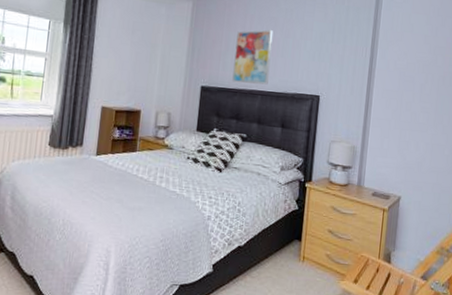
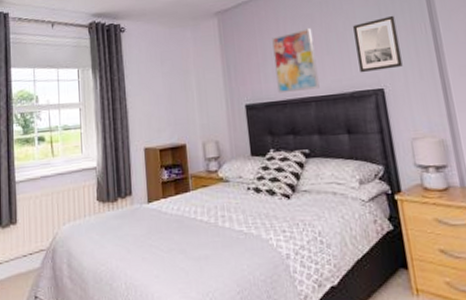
wall art: none [304,35,344,81] -> present [353,15,403,73]

